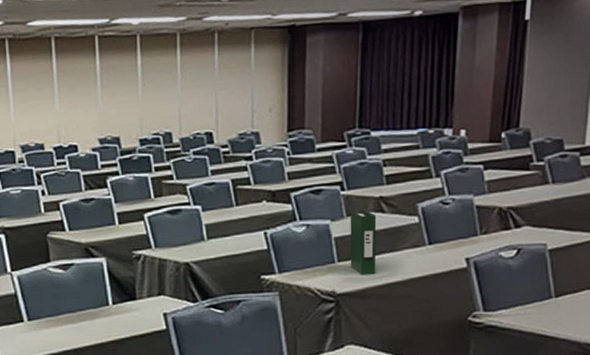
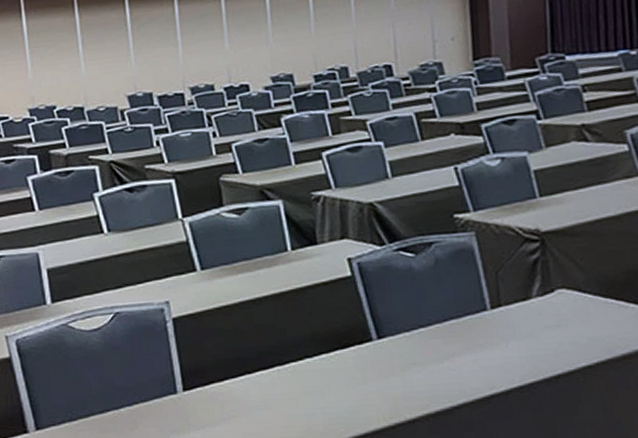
binder: present [349,209,377,276] -> none [549,139,584,211]

